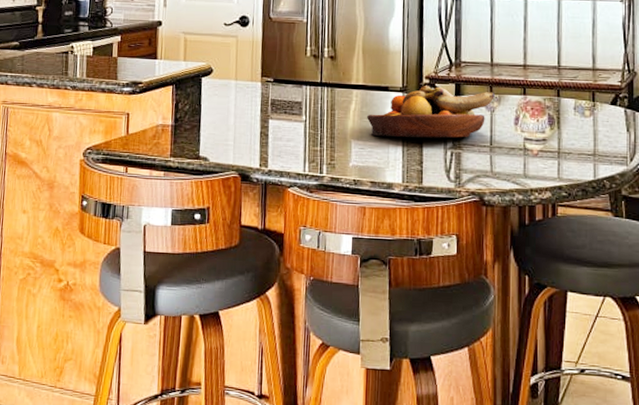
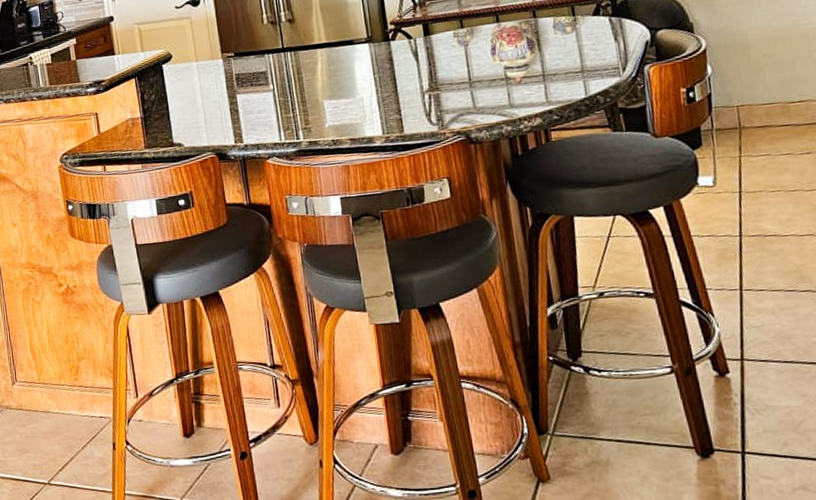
fruit bowl: present [367,86,496,138] -> none [336,25,467,92]

